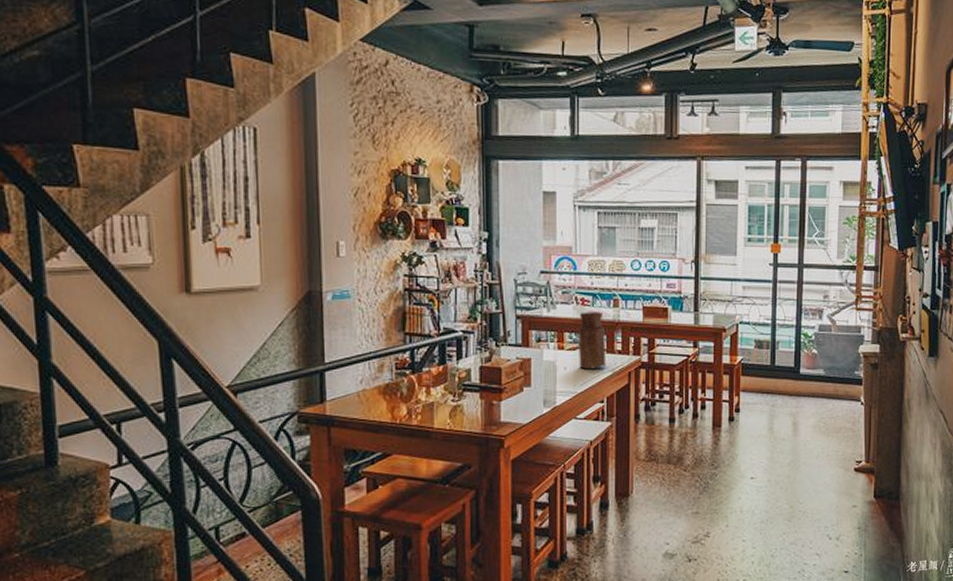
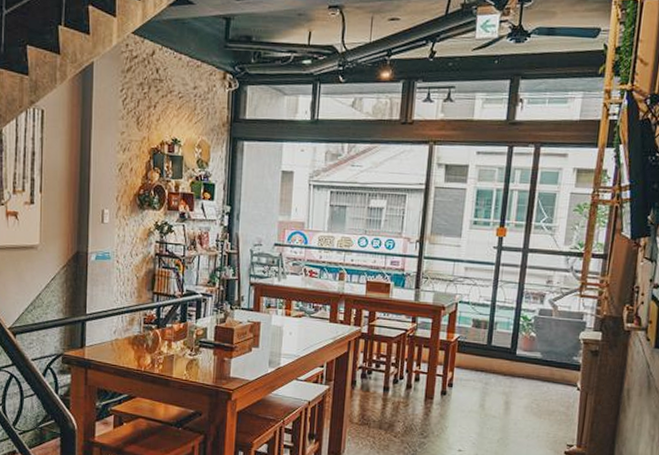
vase: present [577,312,606,370] -> none [303,283,330,336]

